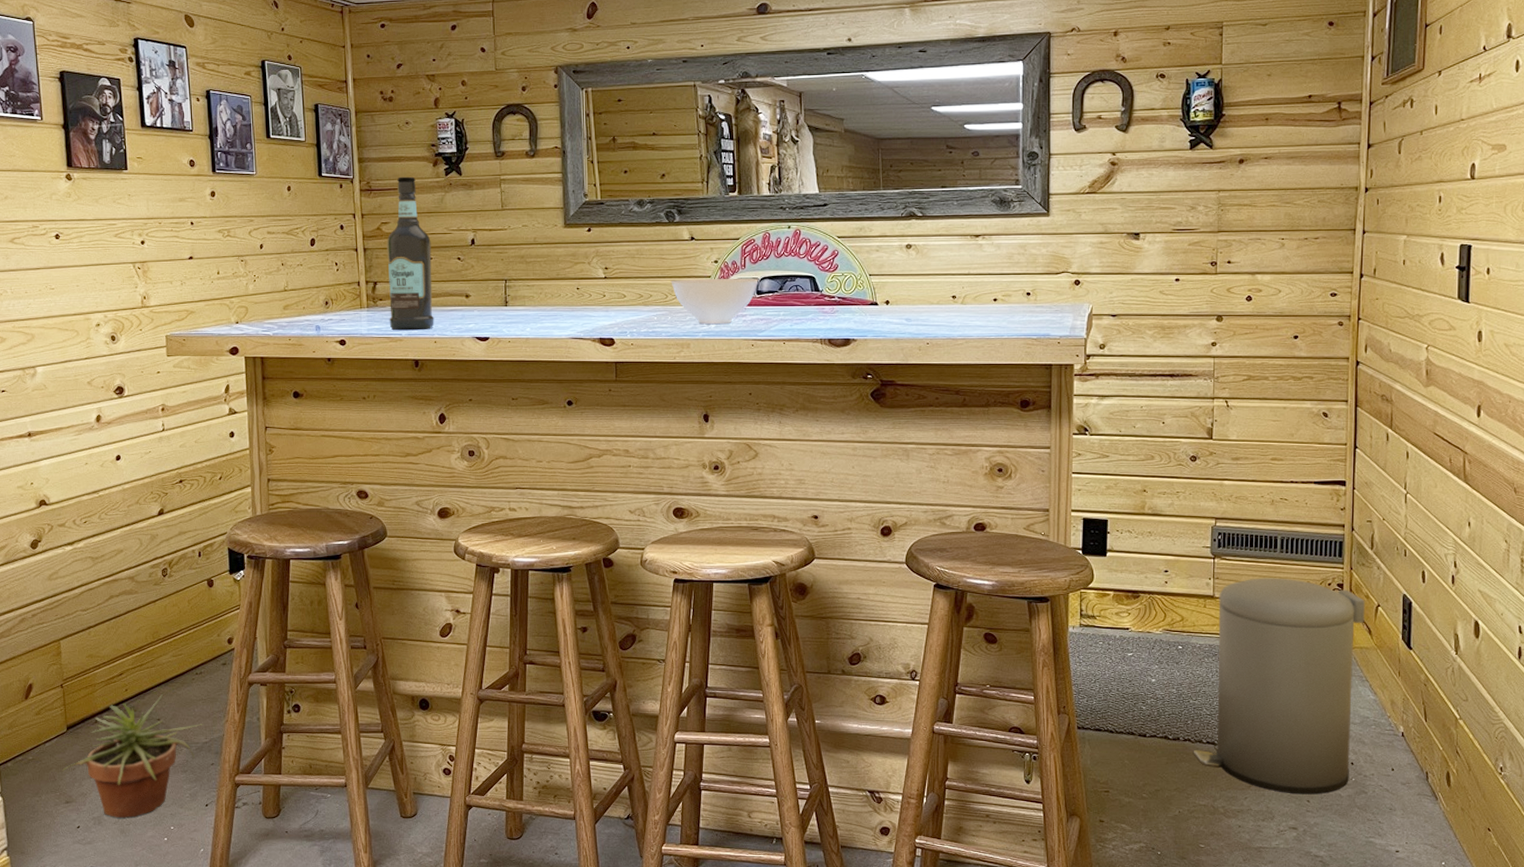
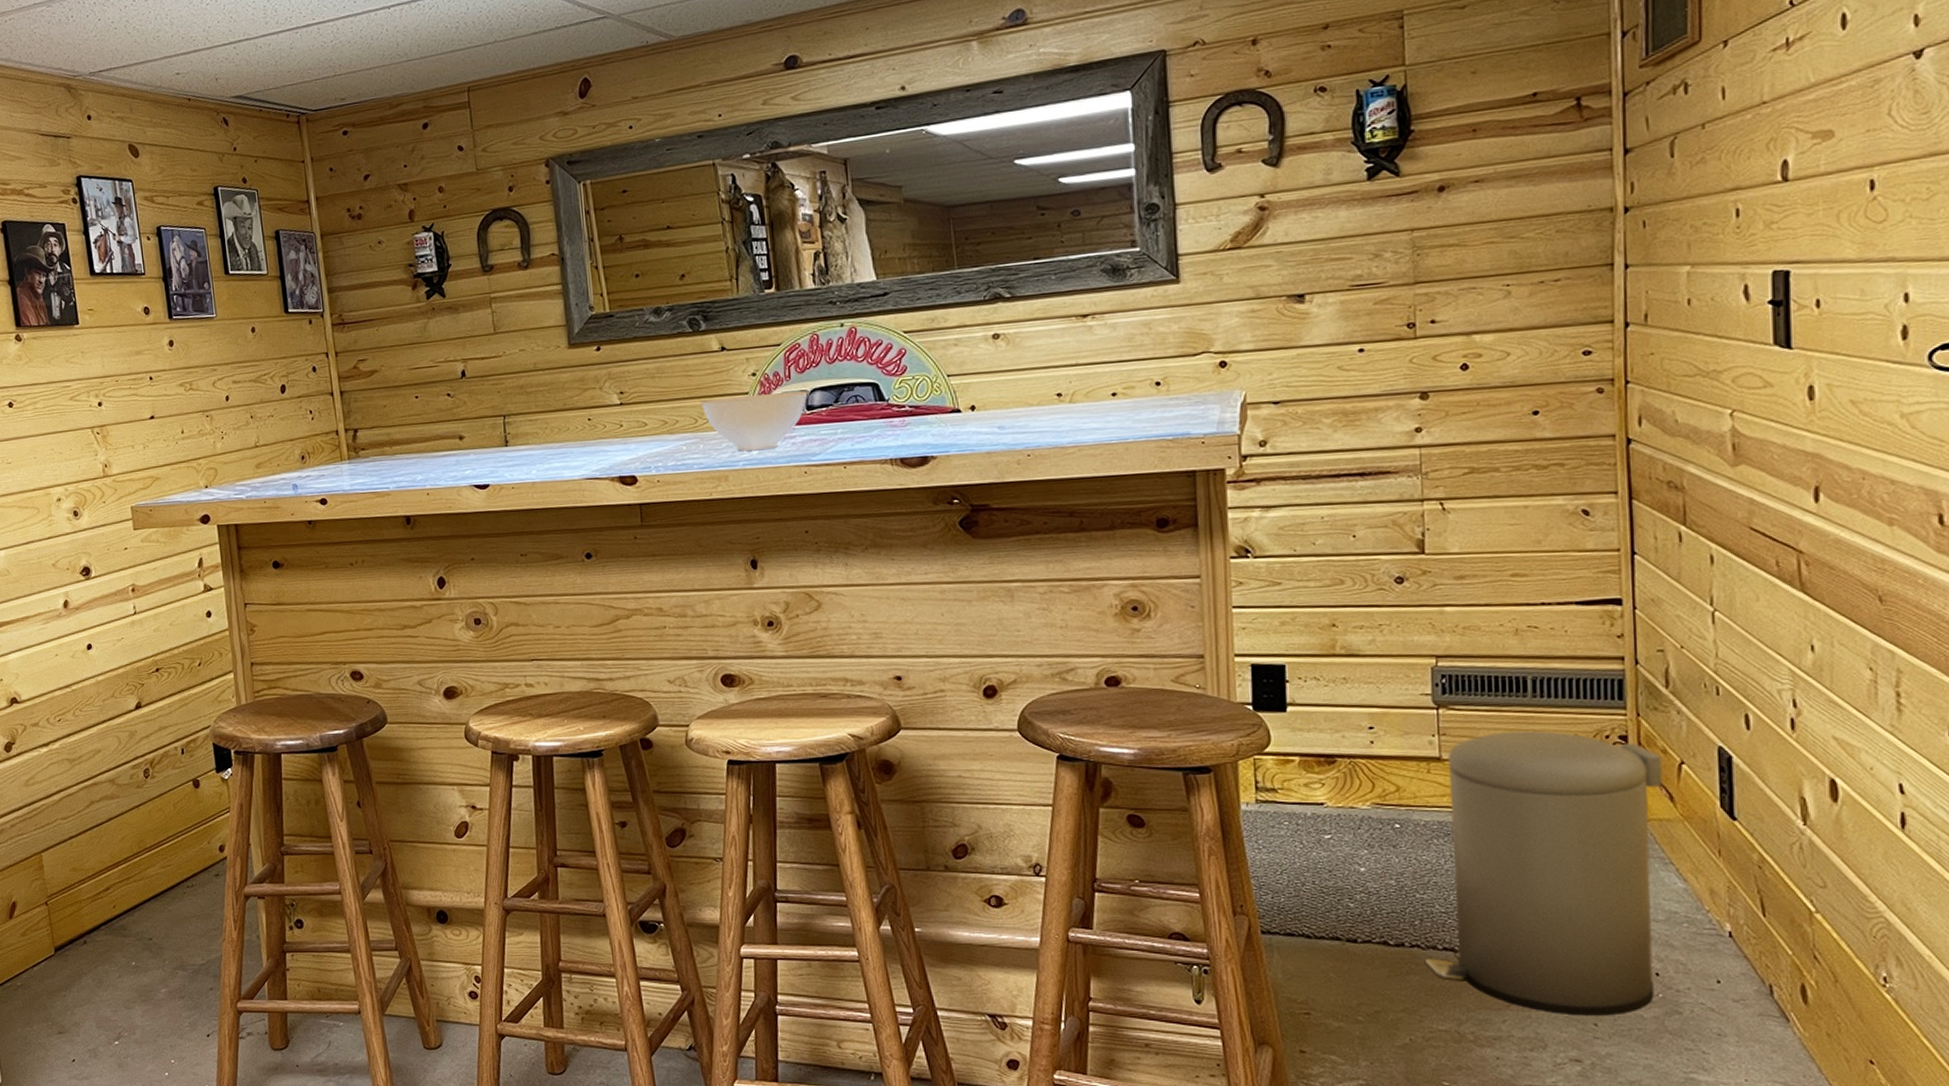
potted plant: present [61,694,204,819] -> none [52,910,200,1051]
root beer: present [387,176,435,331] -> none [365,304,426,484]

